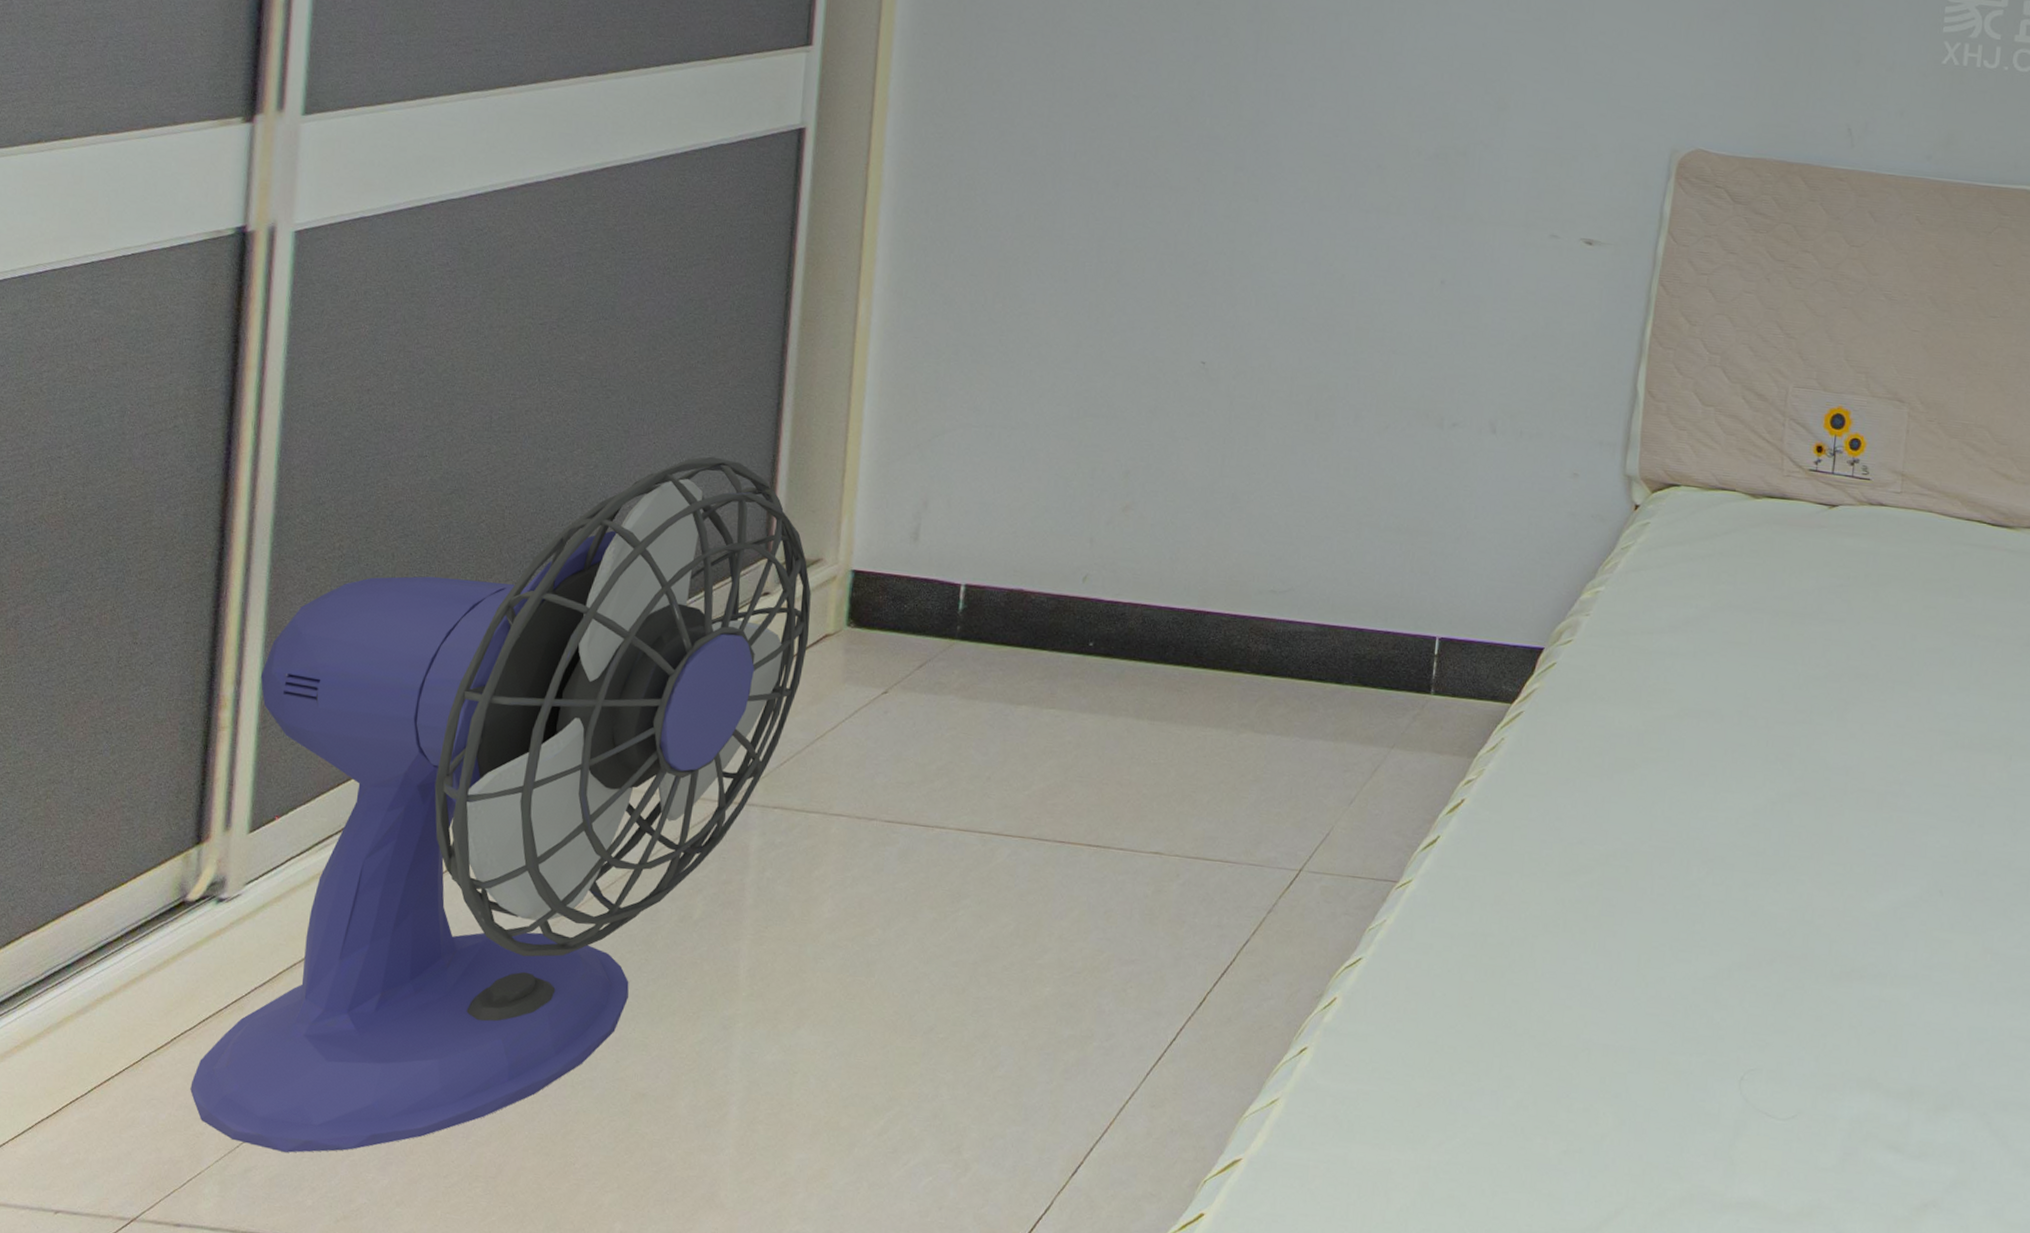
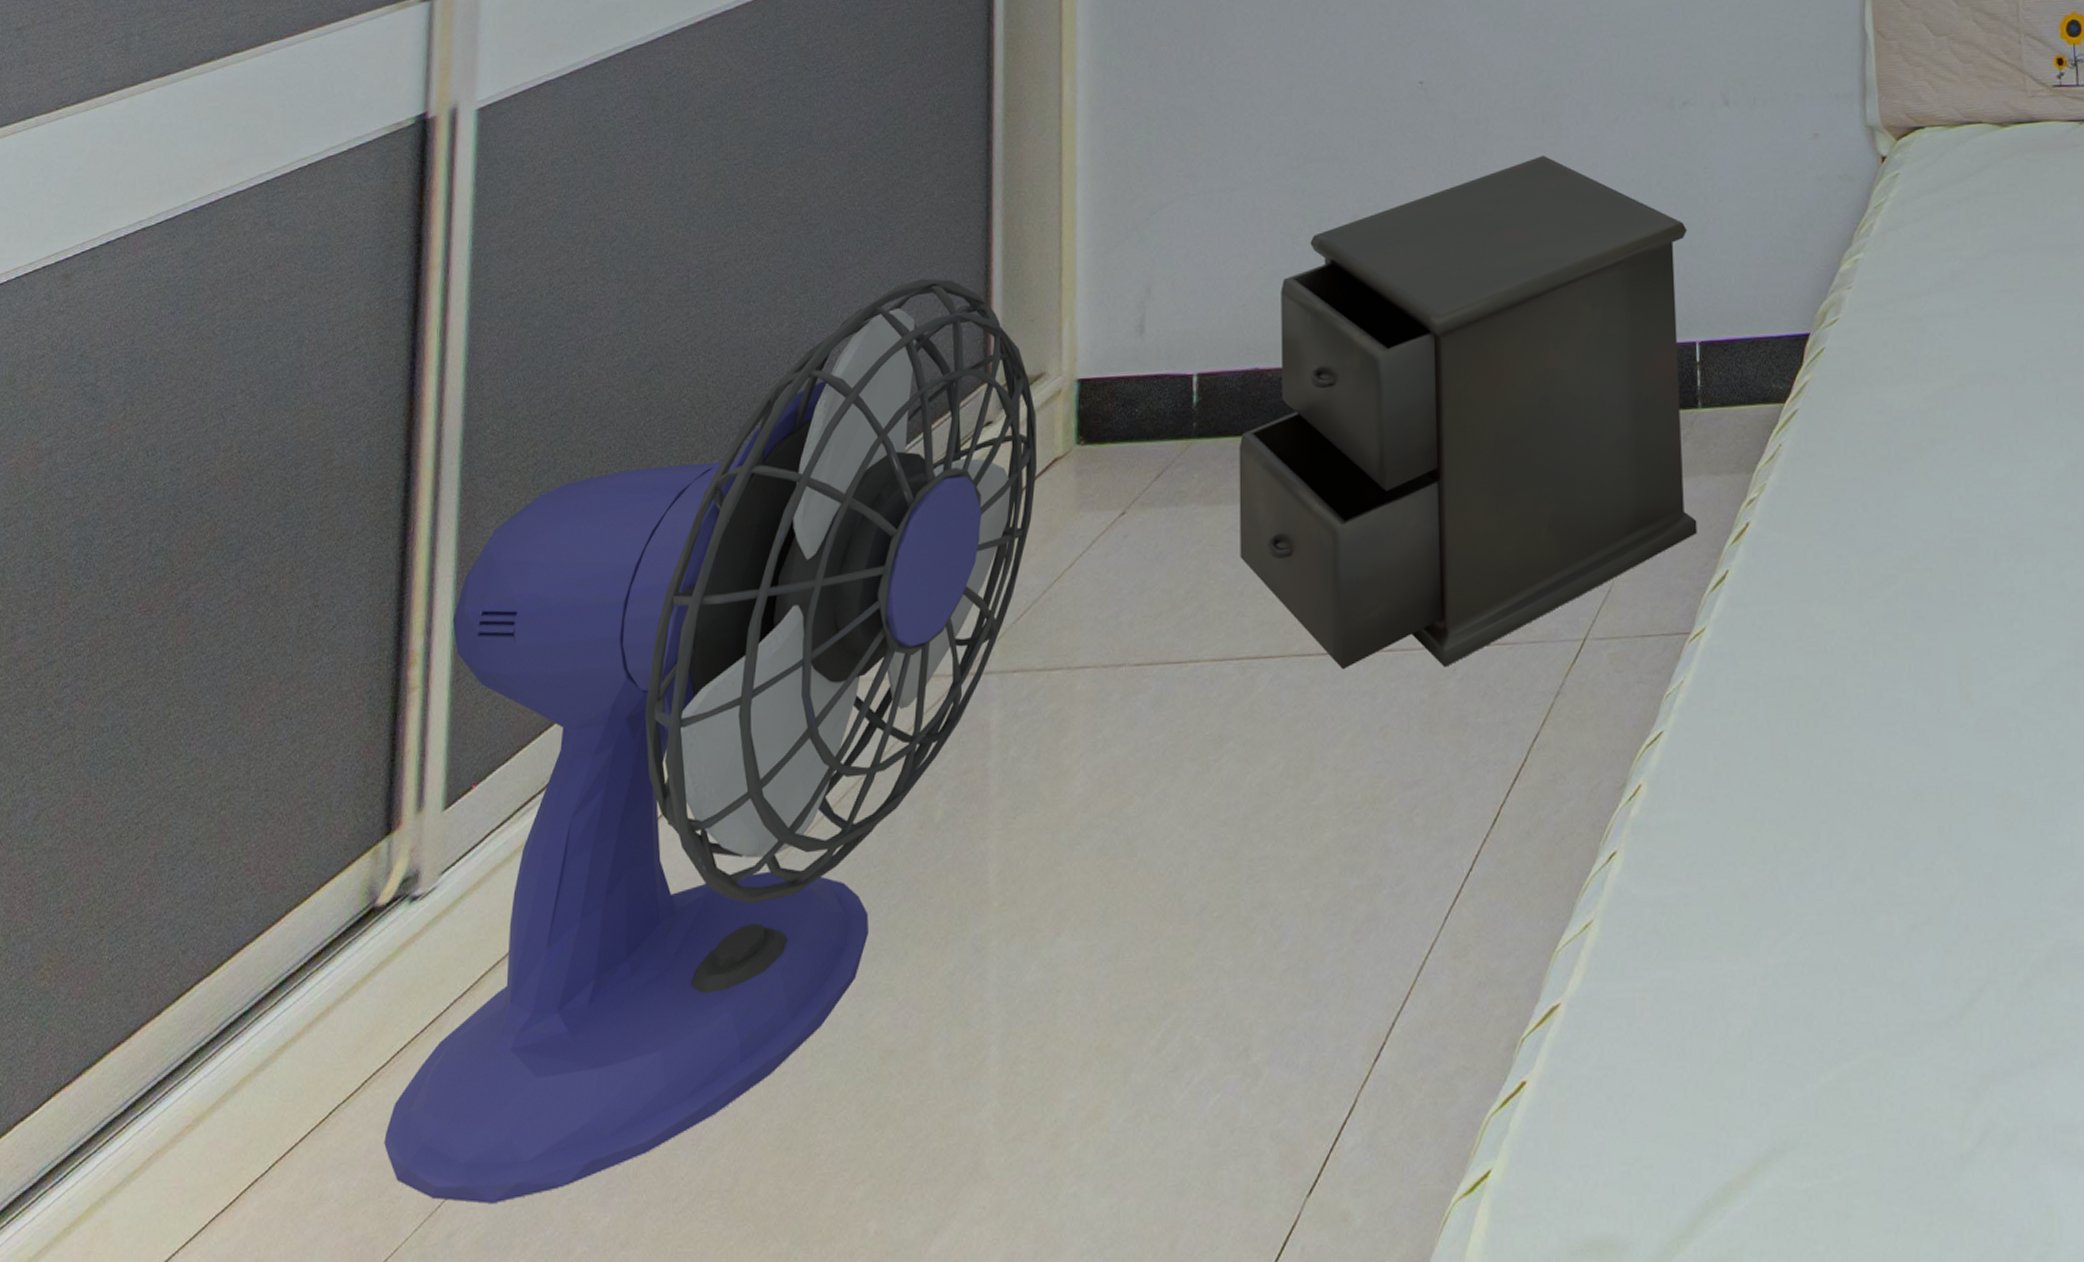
nightstand: none [990,448,1441,872] -> present [1239,156,1698,670]

